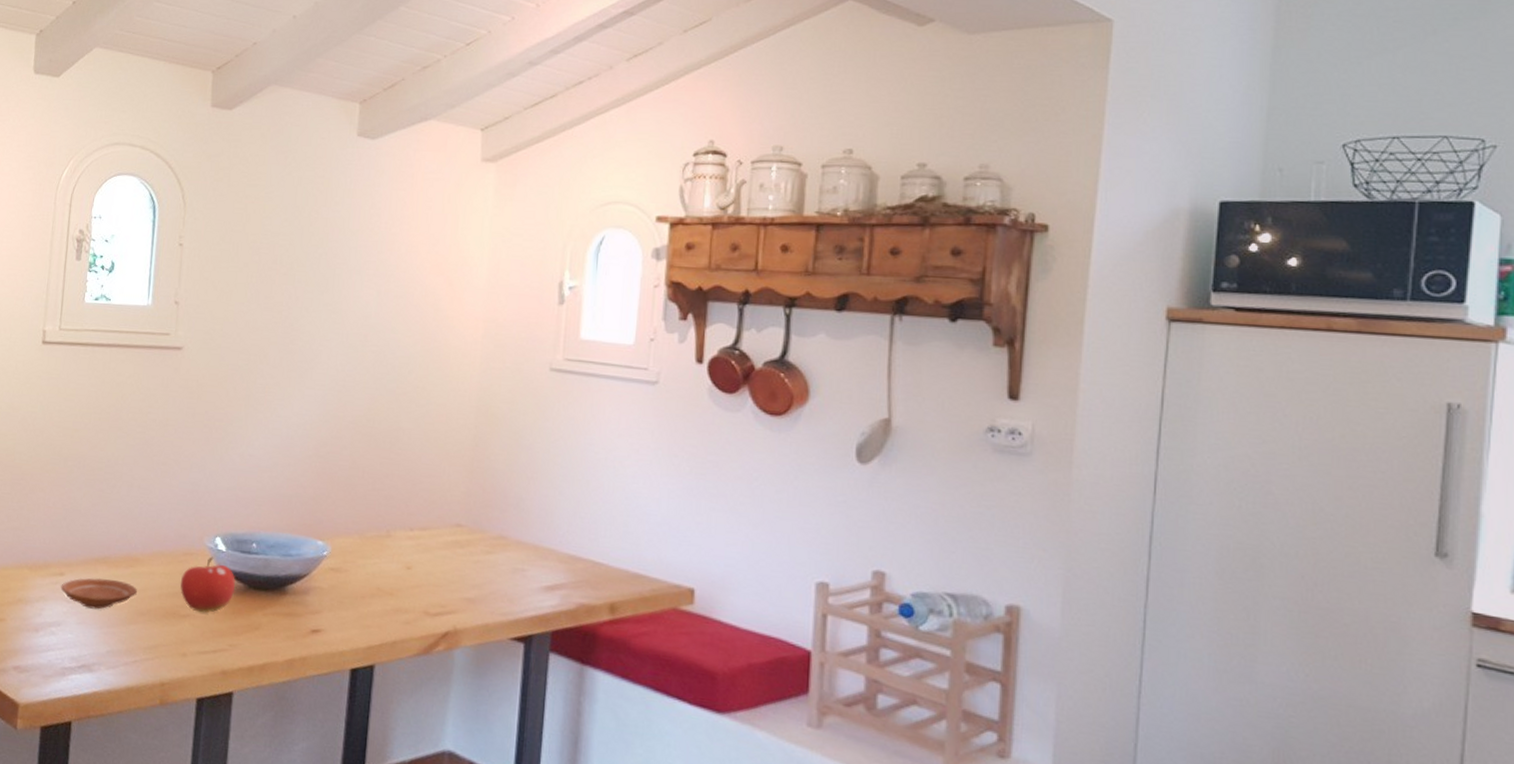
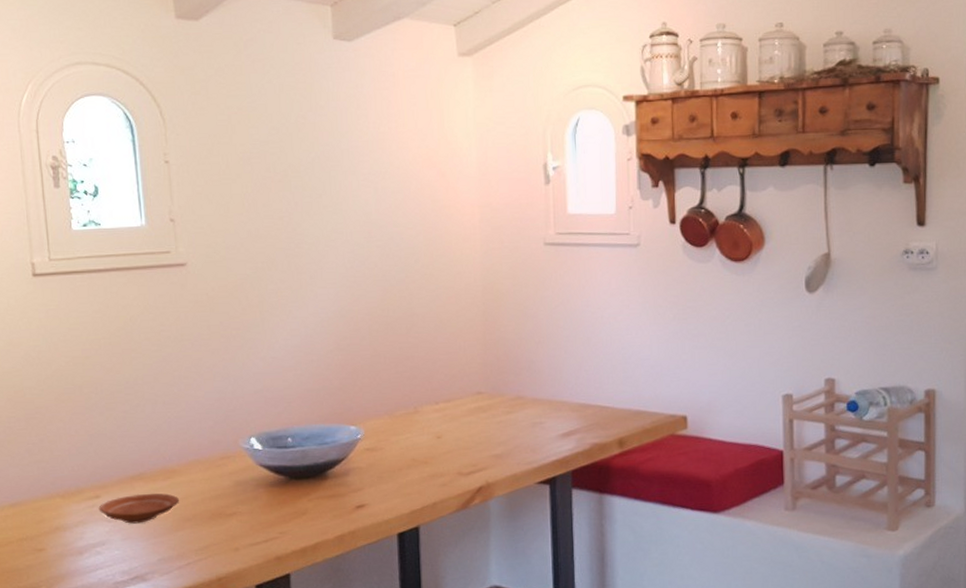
fruit: present [180,556,236,613] -> none [221,456,277,509]

